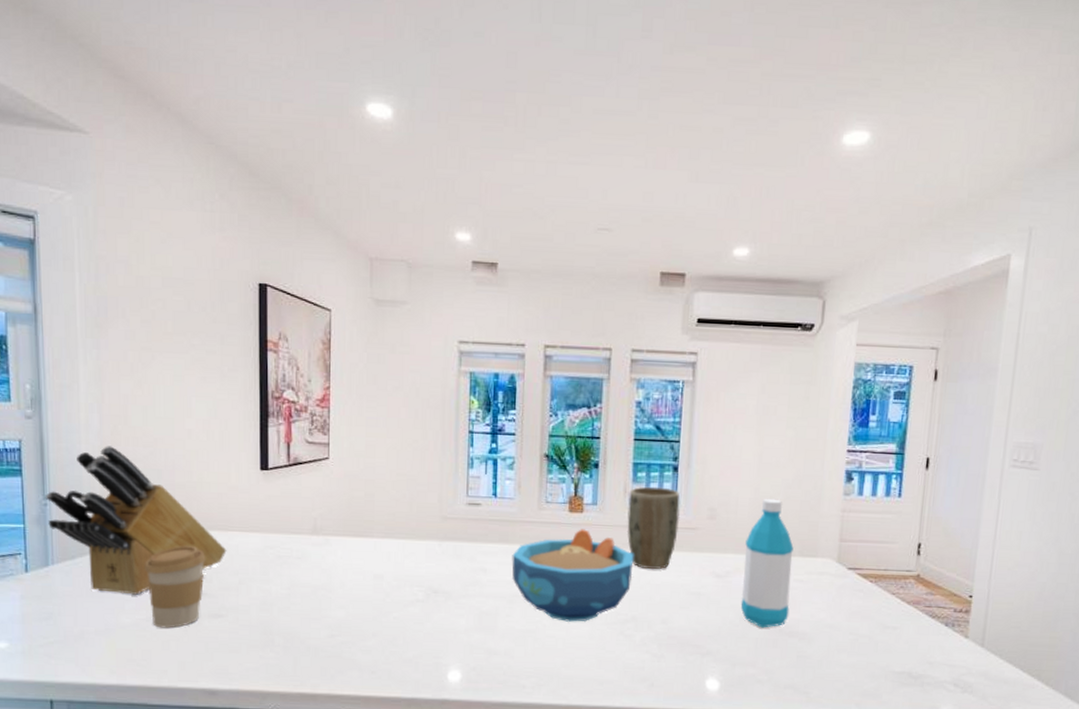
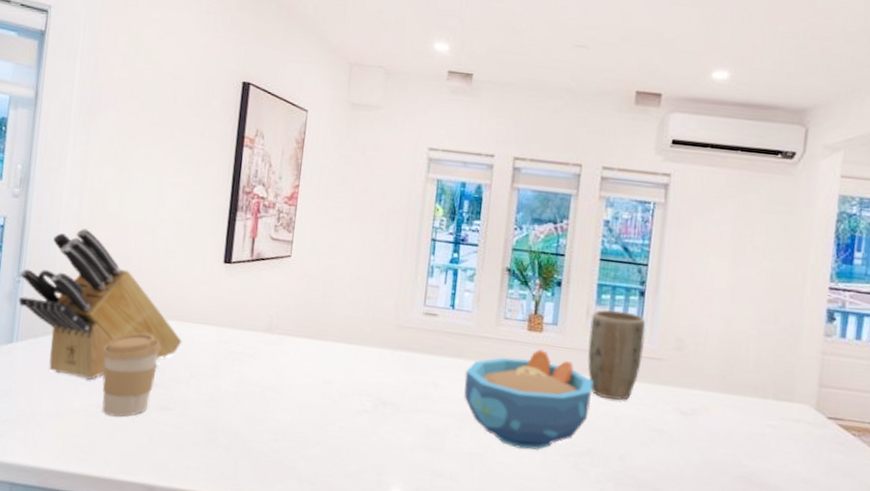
water bottle: present [740,498,794,628] -> none [706,333,768,476]

